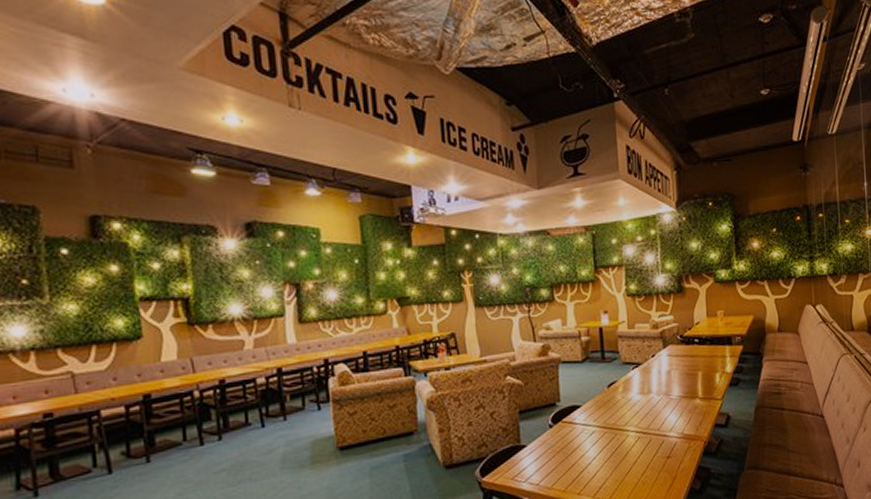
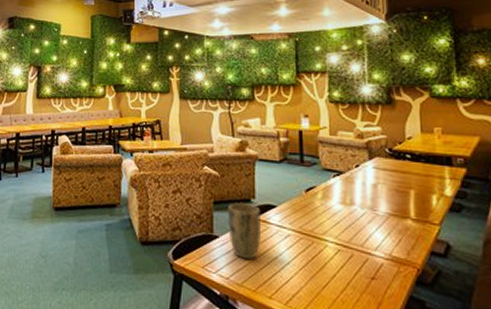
plant pot: none [534,407,568,463] -> present [228,202,261,259]

